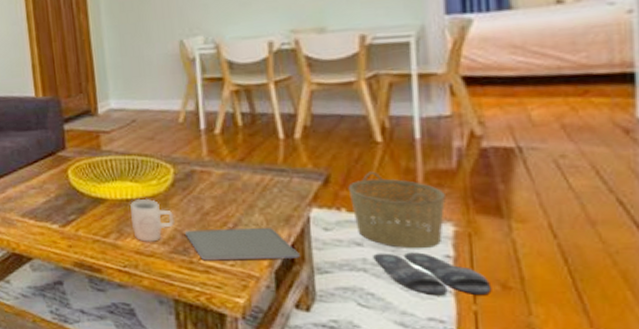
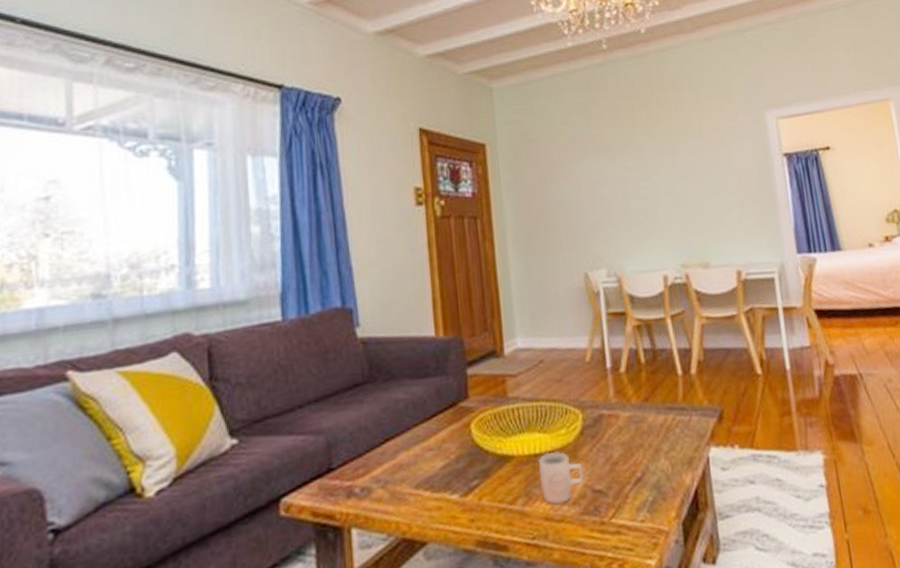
tablet: present [184,228,300,261] -> none [594,473,703,520]
basket: present [348,171,446,249] -> none [738,404,815,482]
slippers: present [373,252,492,296] -> none [764,484,857,529]

